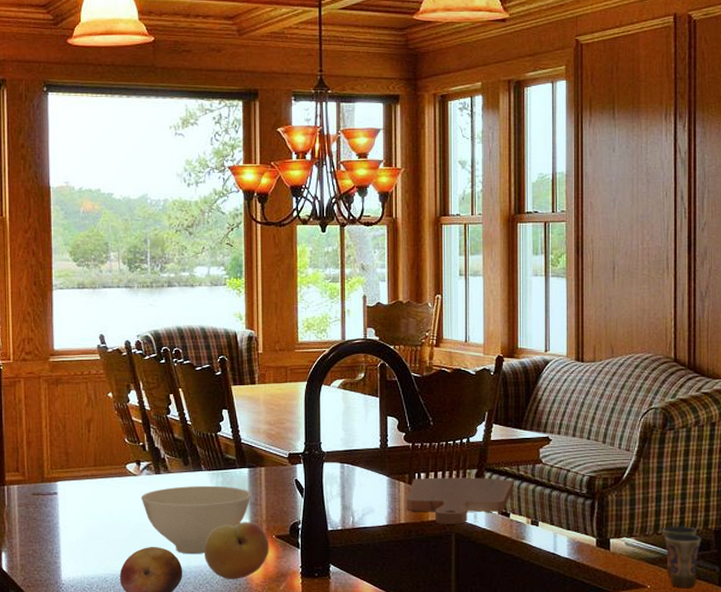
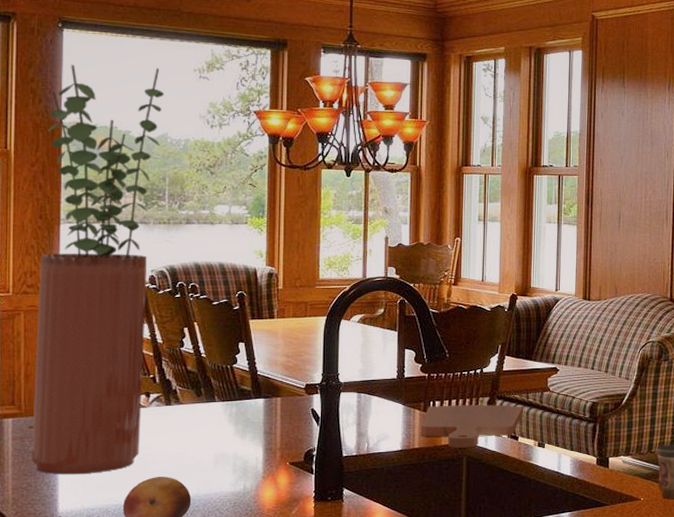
vase: none [35,127,143,543] -> present [32,65,165,475]
bowl: present [140,485,252,554] -> none [149,416,267,482]
fruit: present [205,522,269,579] -> none [215,450,283,506]

